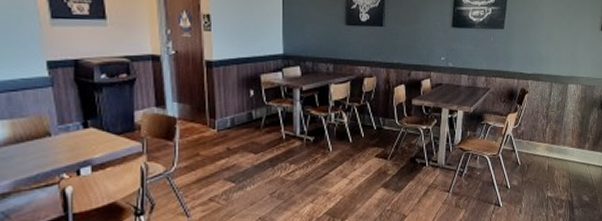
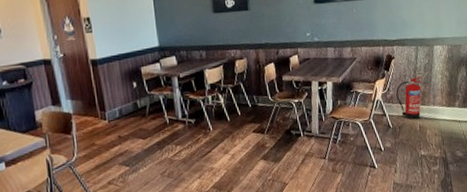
fire extinguisher: none [527,114,555,159] -> present [396,76,423,120]

